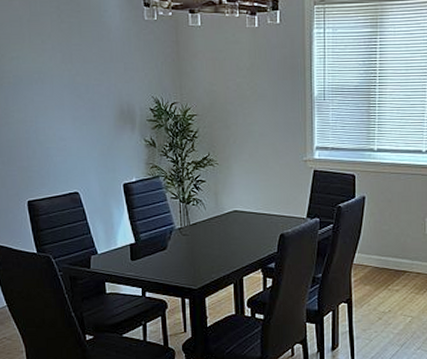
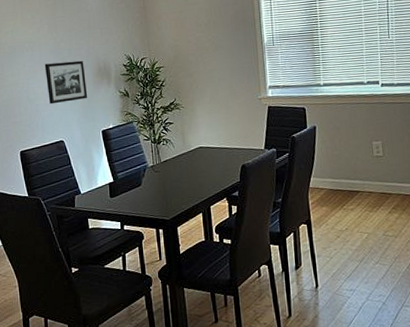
picture frame: none [57,99,108,149] -> present [44,60,88,105]

